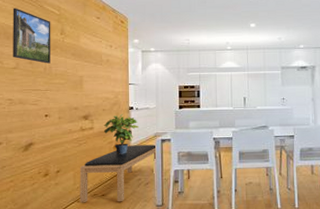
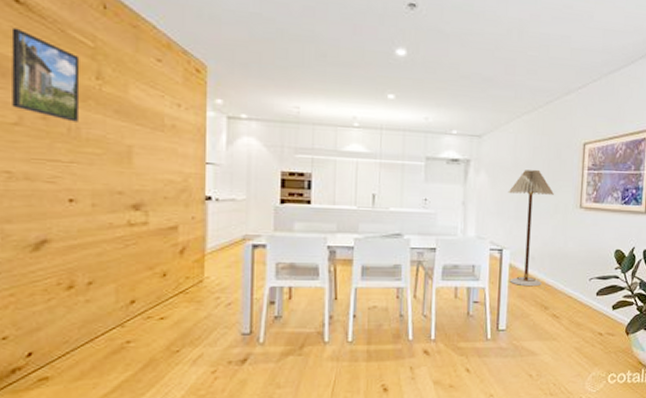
bench: present [79,145,156,203] -> none [125,250,243,329]
potted plant: present [103,113,140,154] -> none [164,205,220,263]

